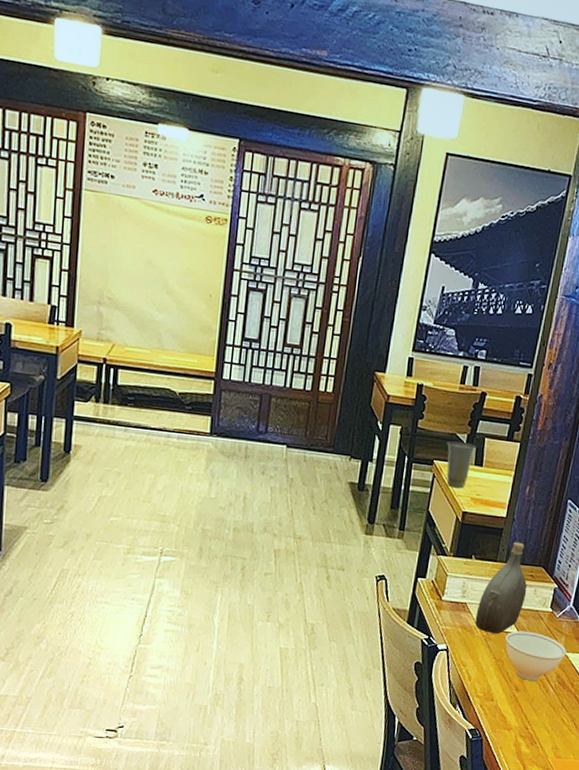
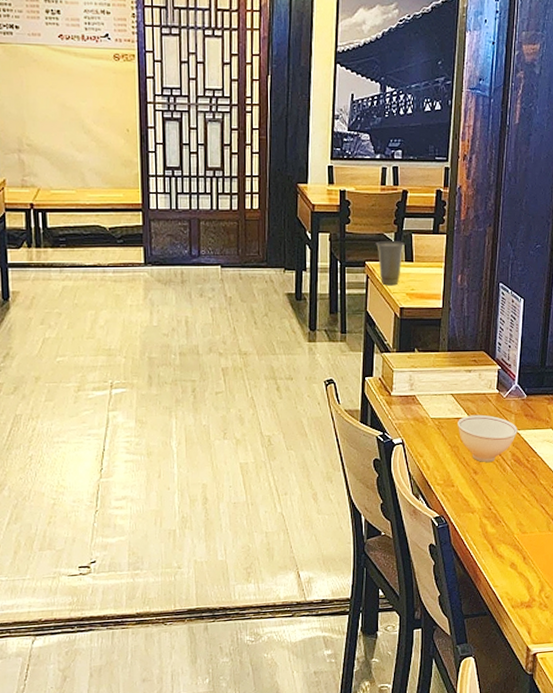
water jug: present [475,541,527,634] -> none [426,330,472,422]

